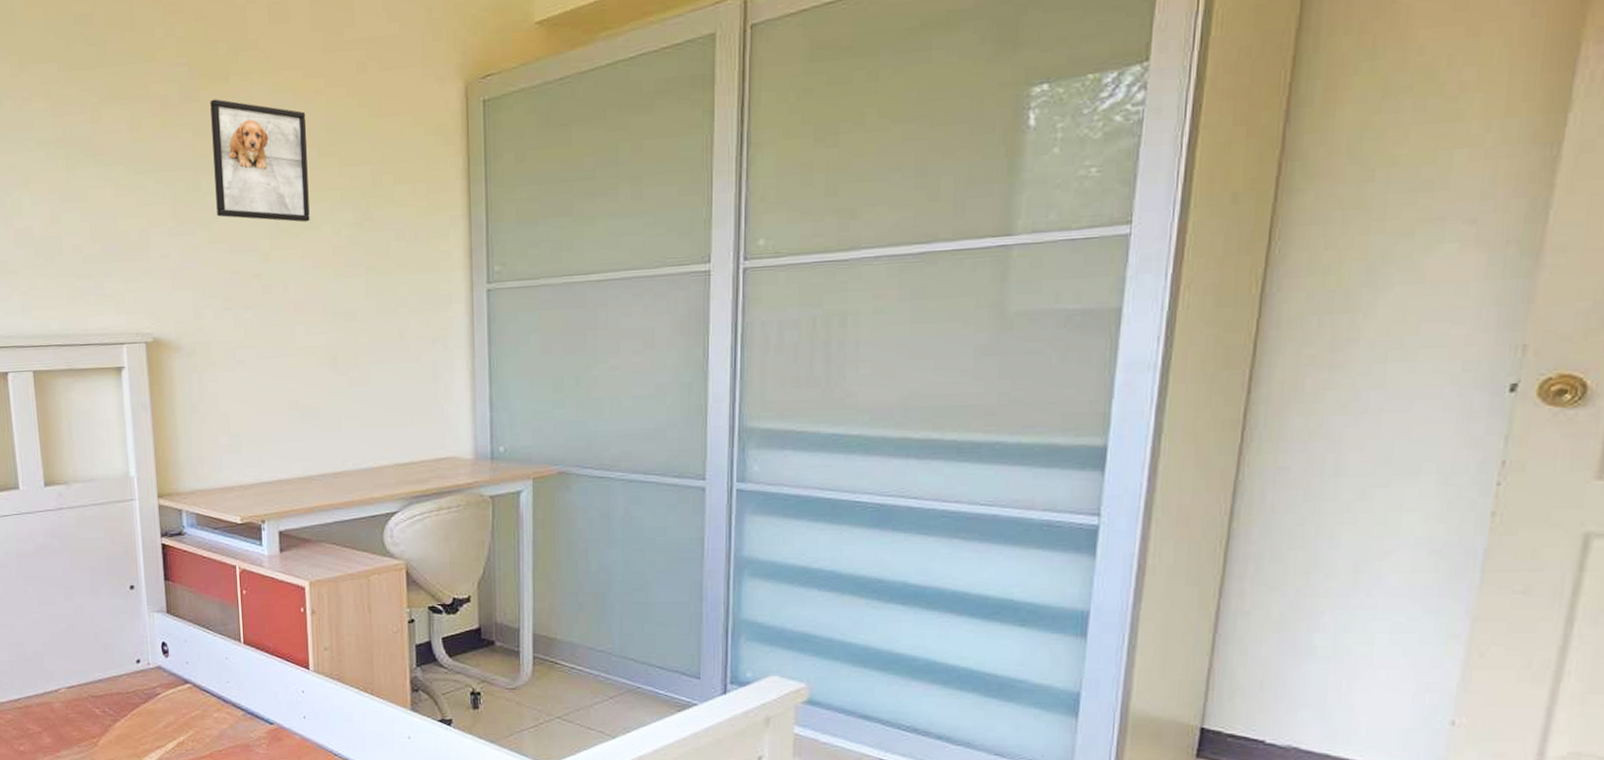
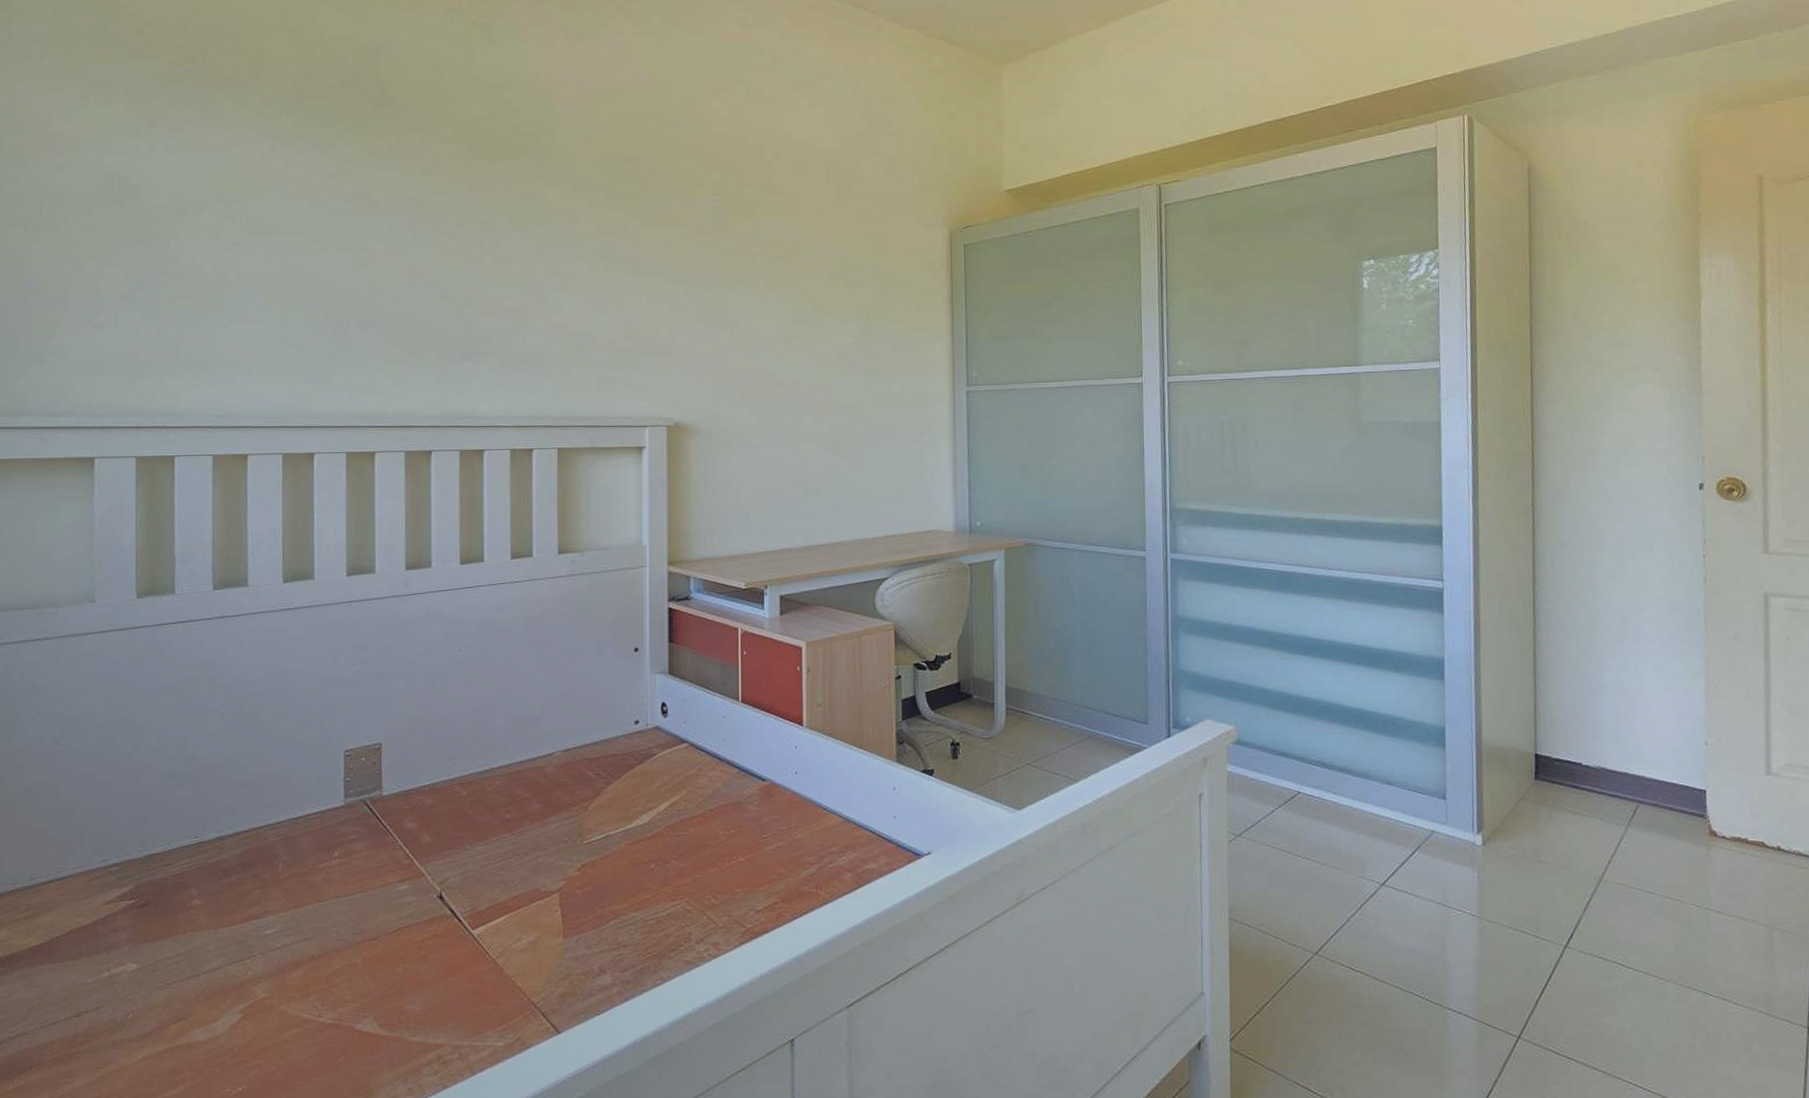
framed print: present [210,99,310,223] -> none [738,229,820,331]

